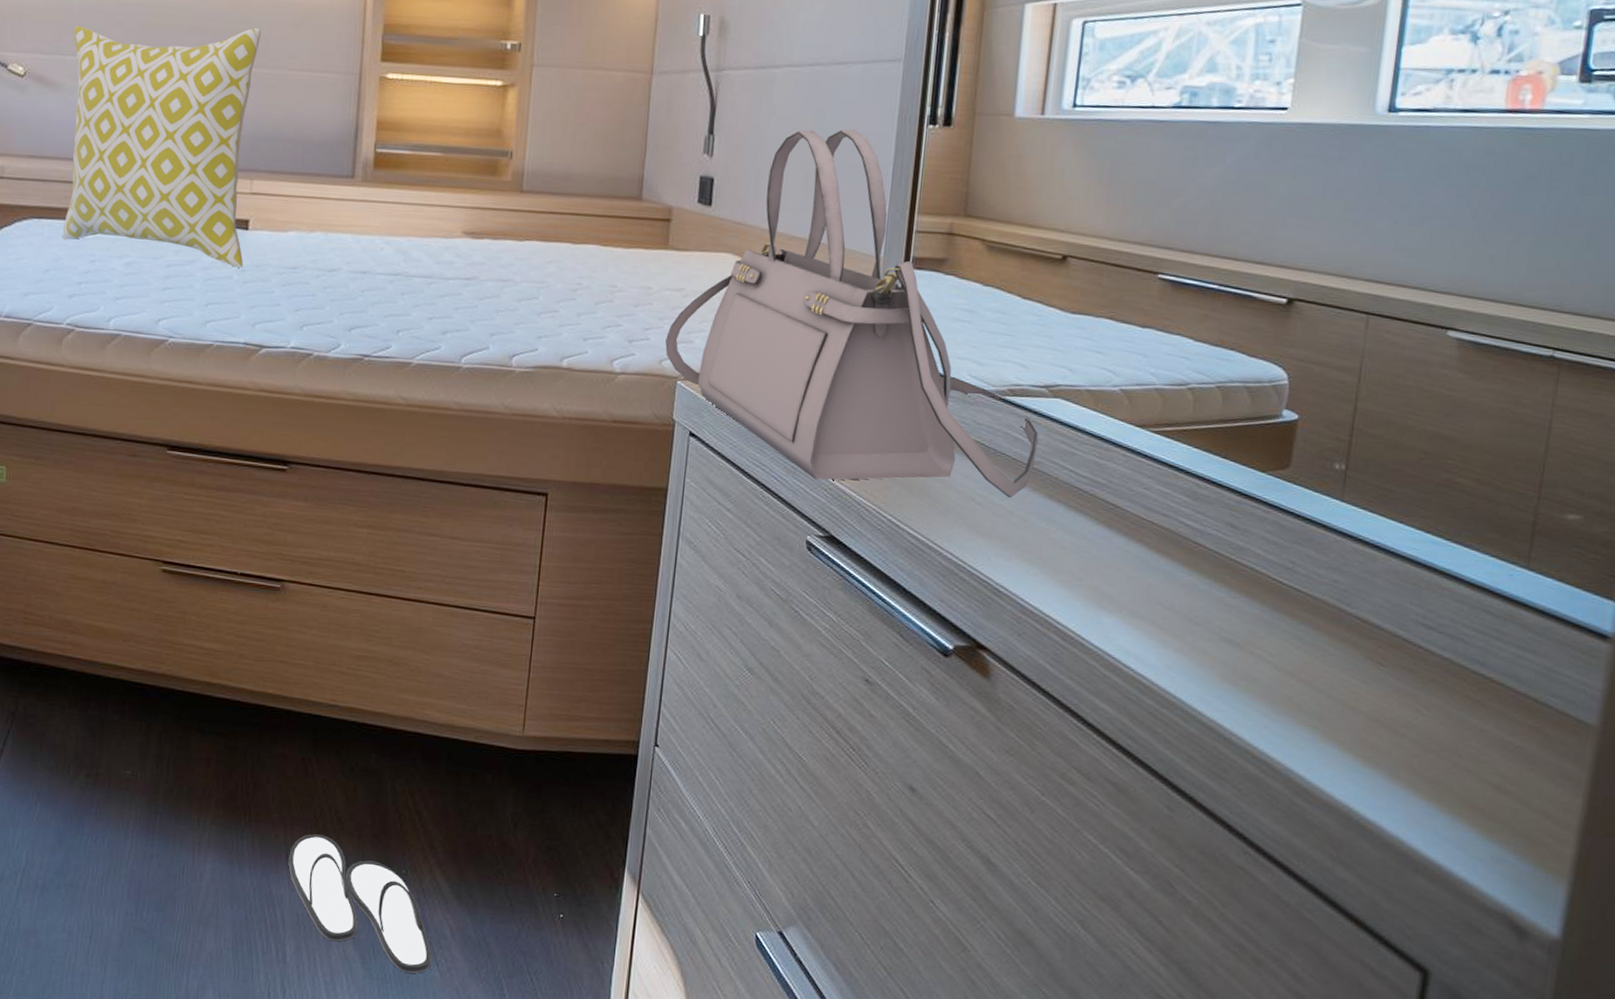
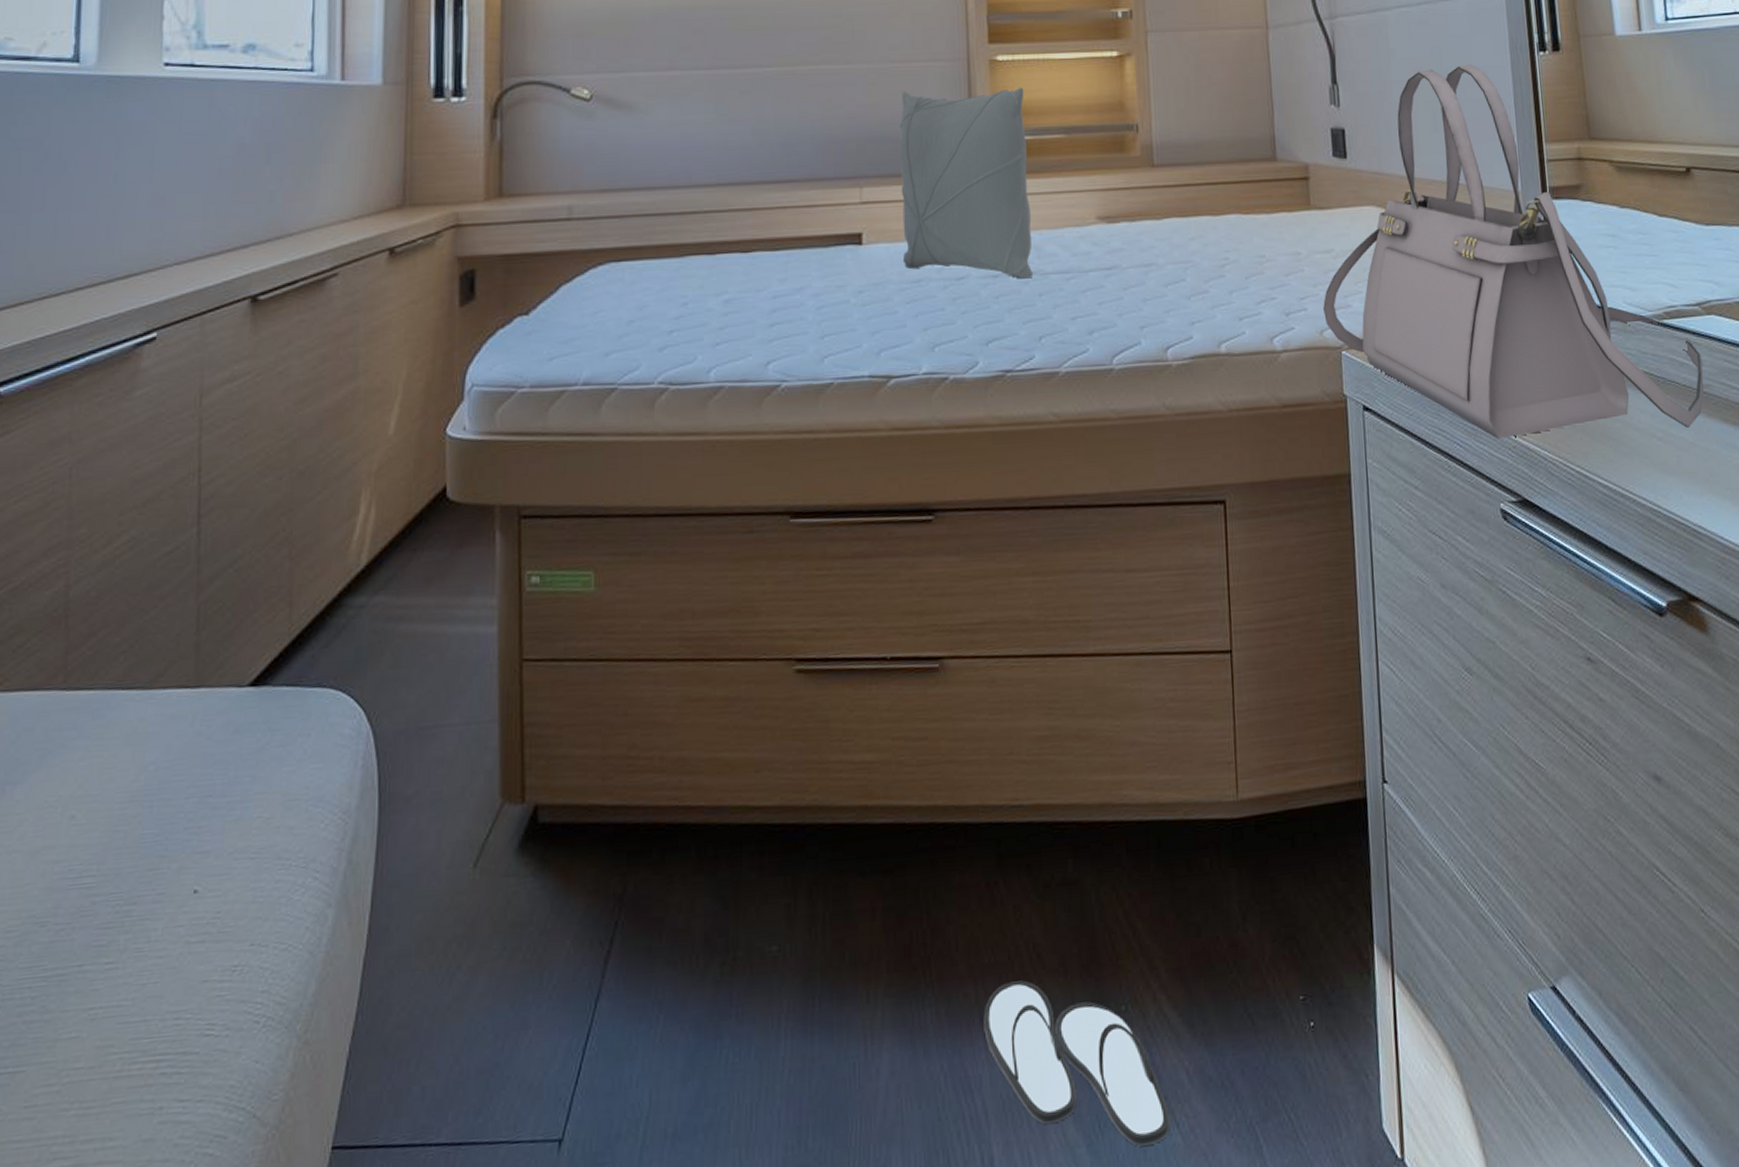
pillow: present [62,25,261,268] -> none [646,20,860,289]
pillow: none [282,97,409,278] -> present [899,87,1032,279]

